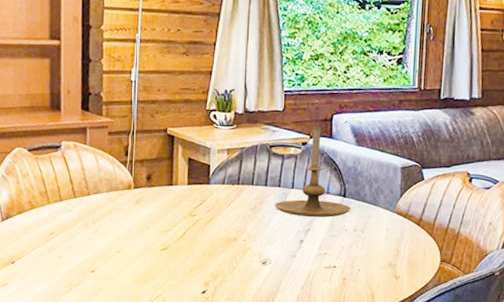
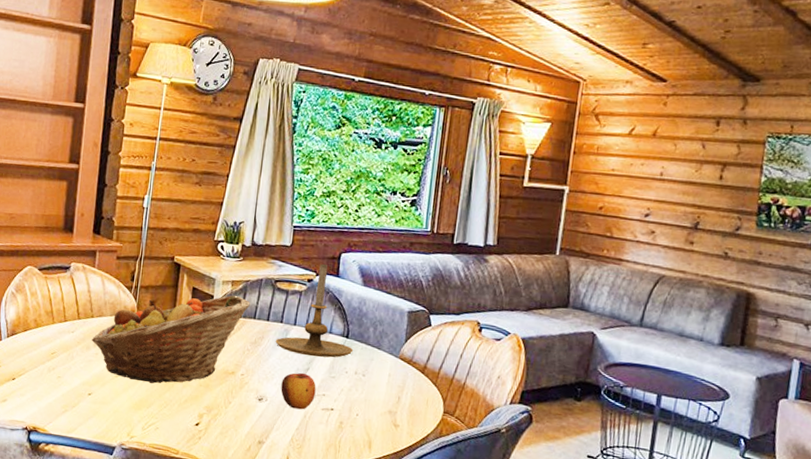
fruit basket: none [89,162,247,256] -> present [91,294,250,384]
apple: none [283,234,318,270] -> present [280,372,316,410]

